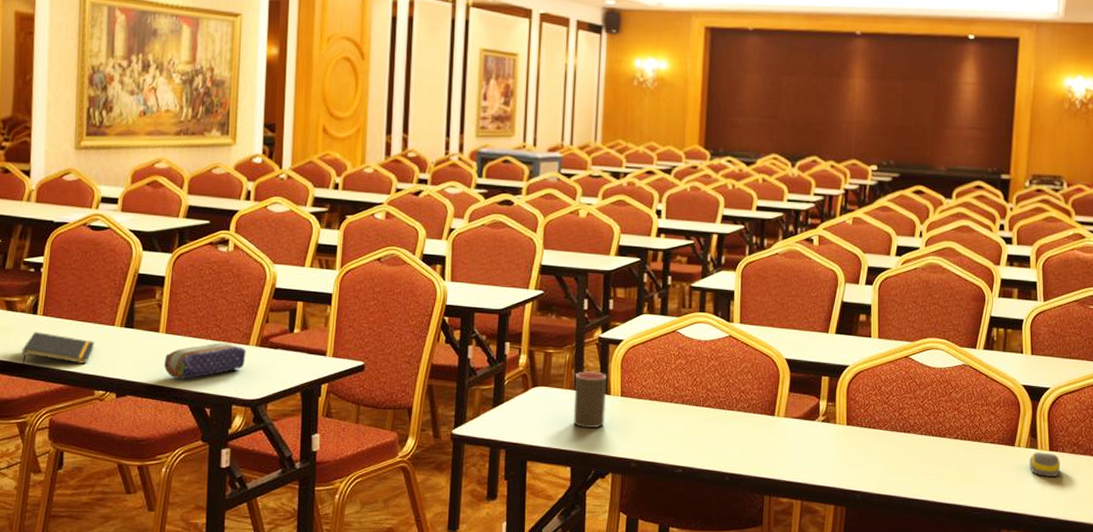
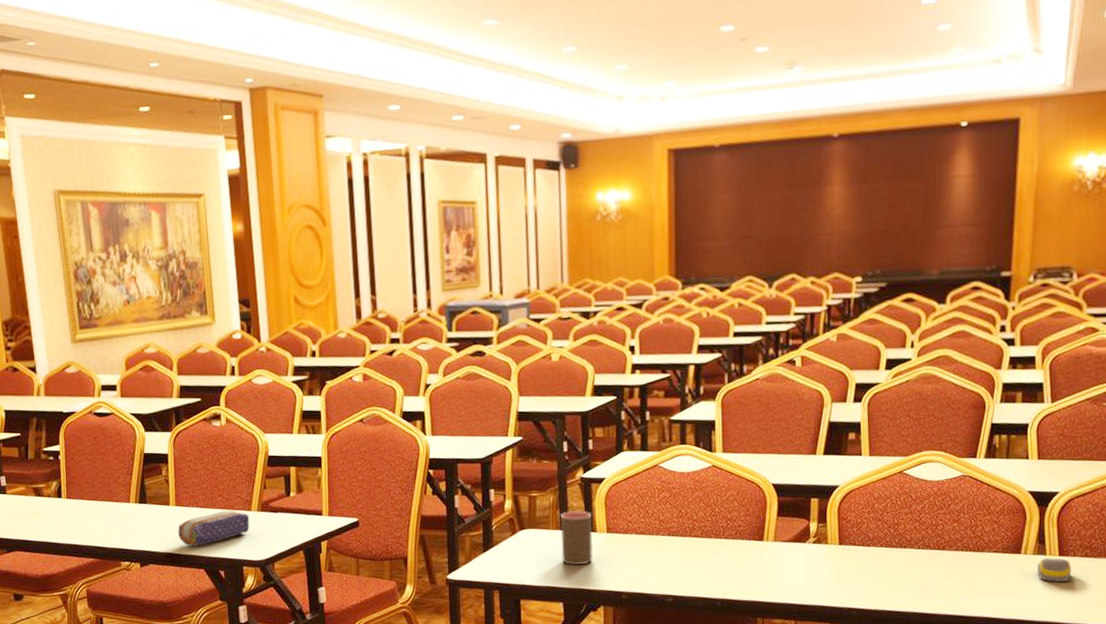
notepad: present [21,331,95,366] -> none [53,513,115,545]

